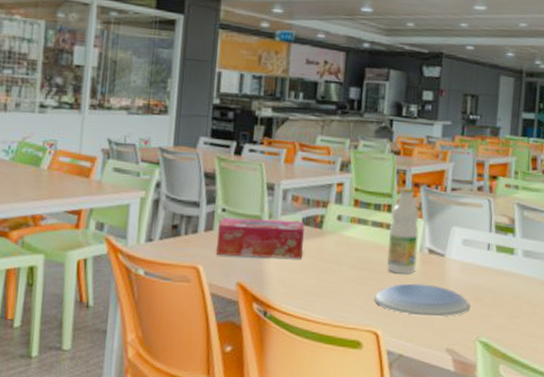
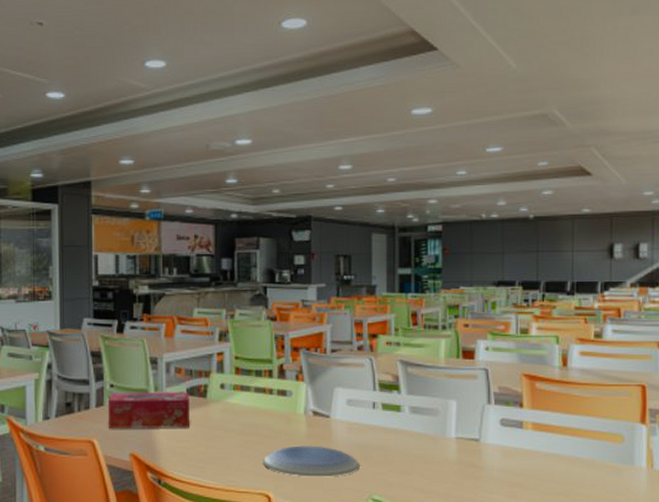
bottle: present [386,187,419,274] -> none [272,352,301,437]

